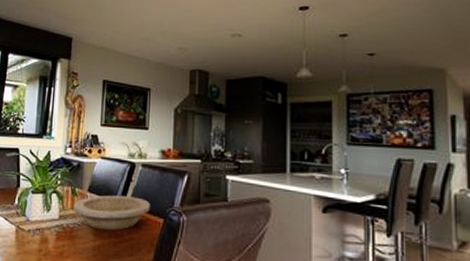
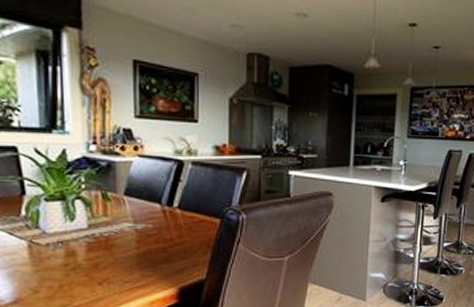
bowl: present [73,195,150,230] -> none [106,197,204,235]

